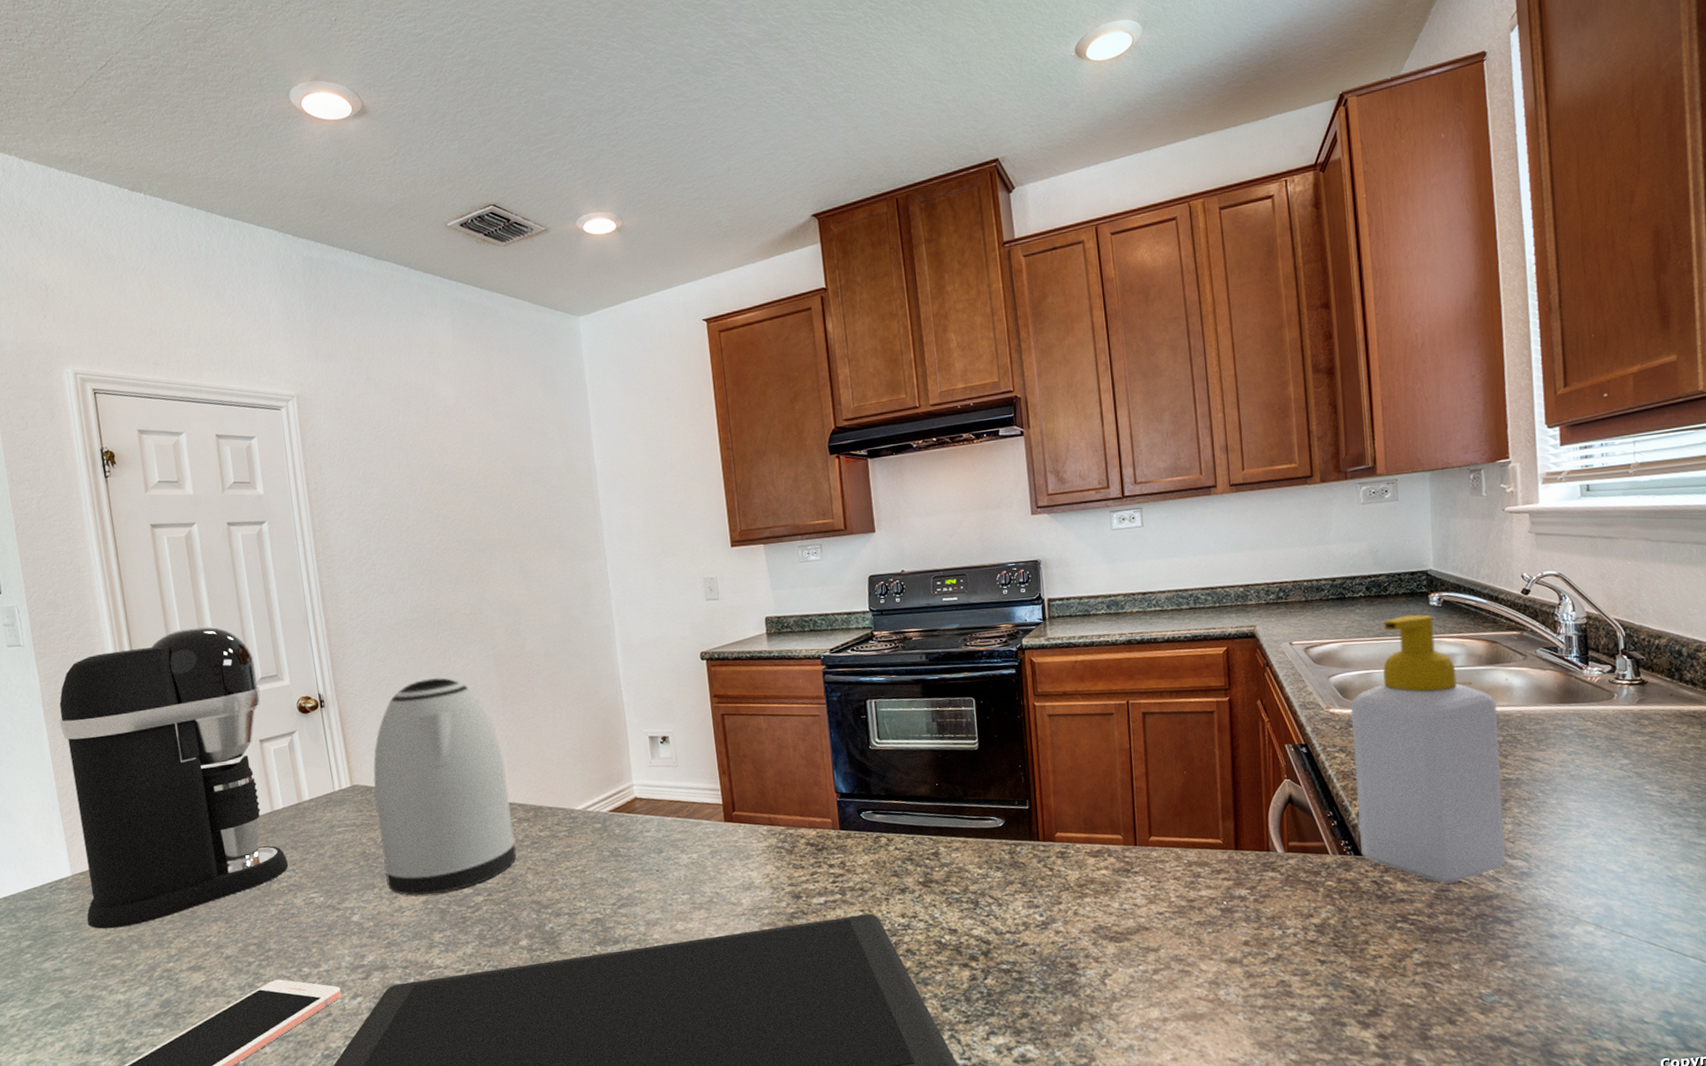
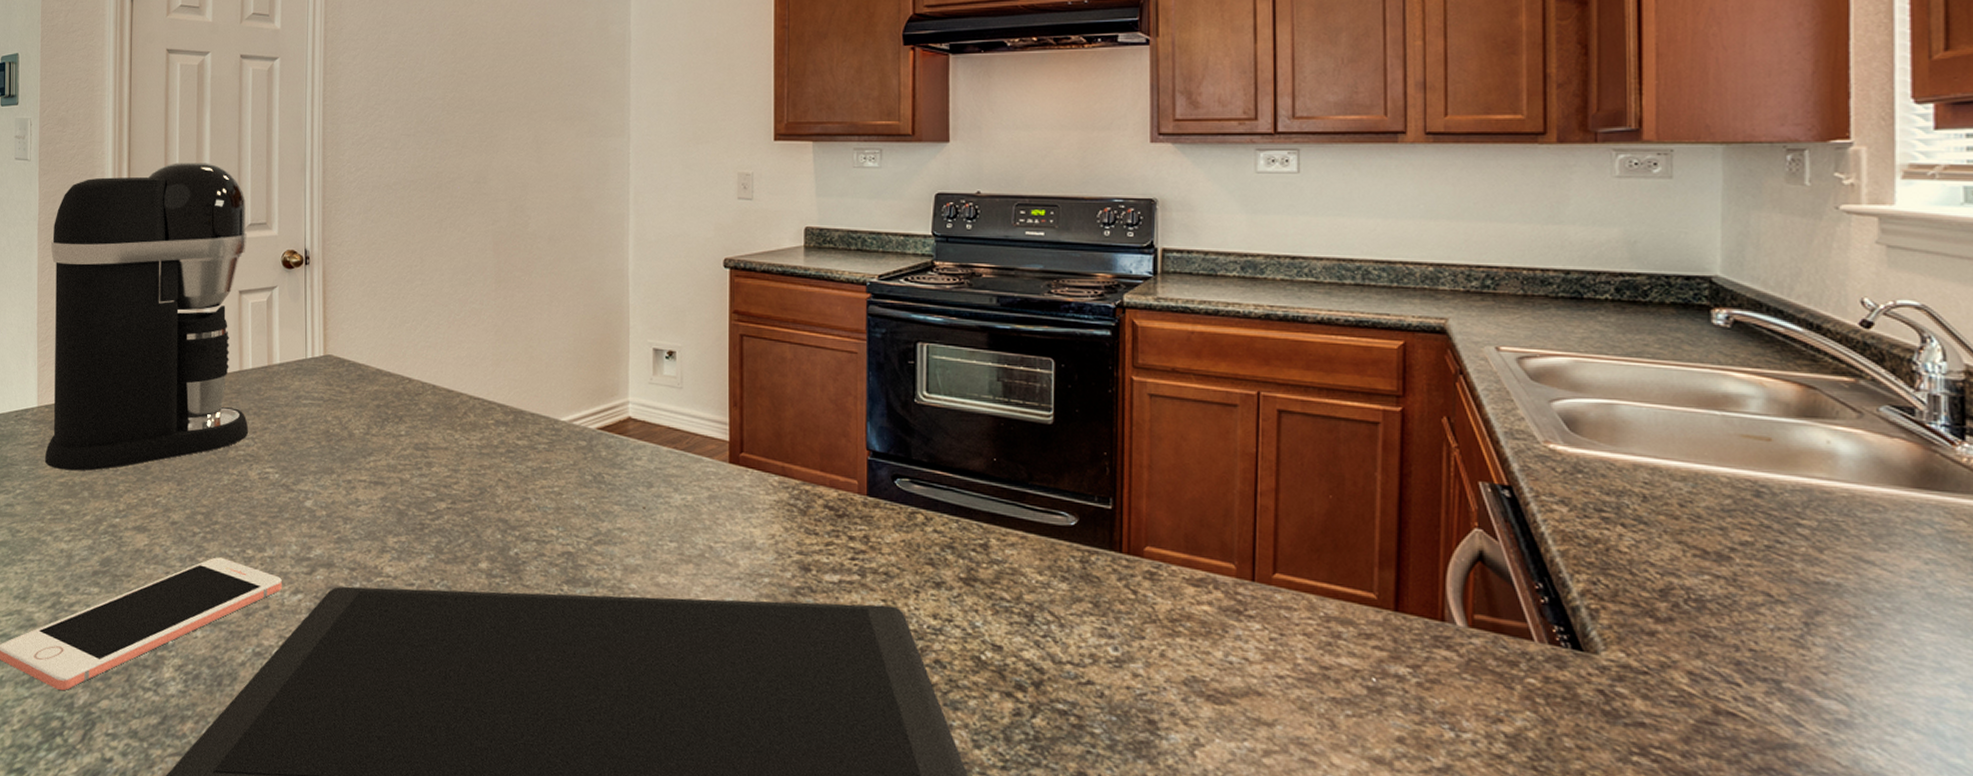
kettle: present [373,677,517,896] -> none [345,248,490,492]
soap bottle: present [1350,614,1506,884] -> none [1580,332,1812,716]

